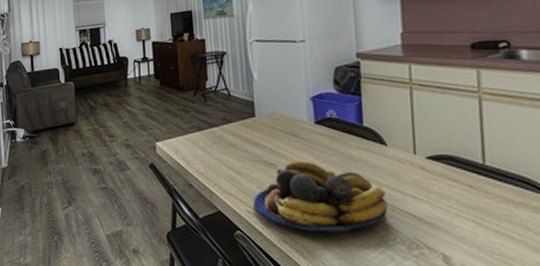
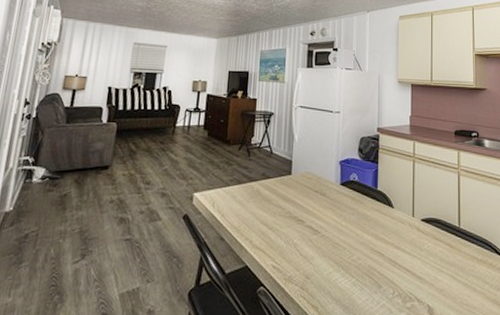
fruit bowl: present [253,161,389,232] -> none [279,218,391,287]

